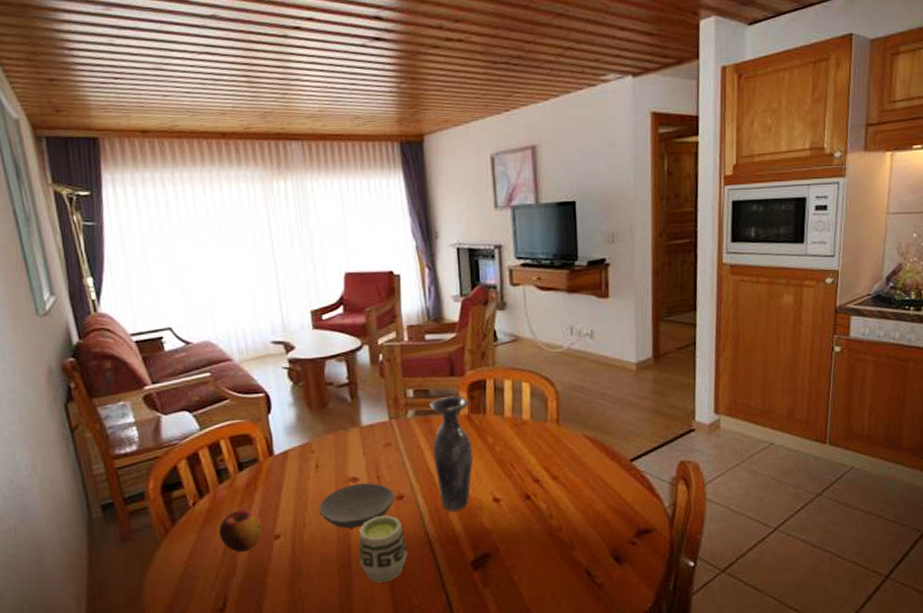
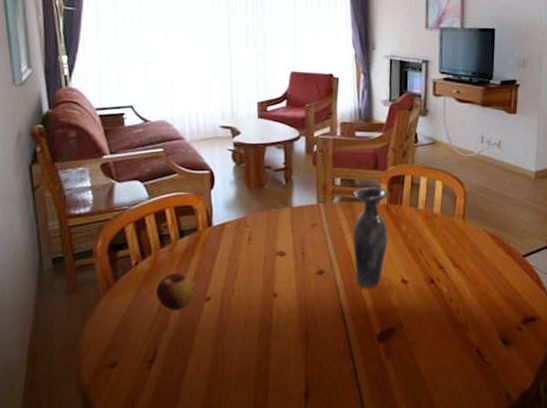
bowl: present [319,483,395,529] -> none [247,257,315,297]
cup: present [359,515,408,583] -> none [279,287,323,347]

